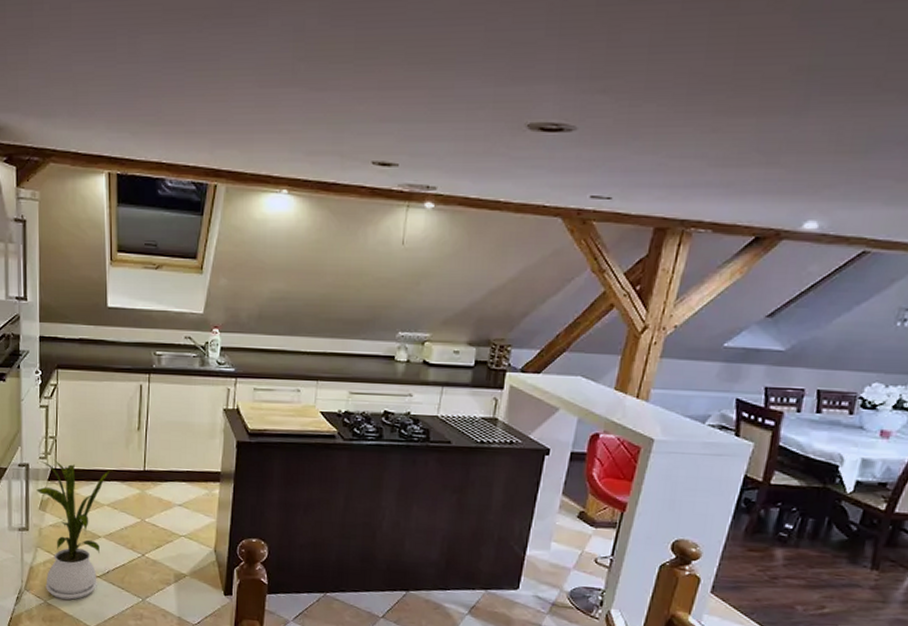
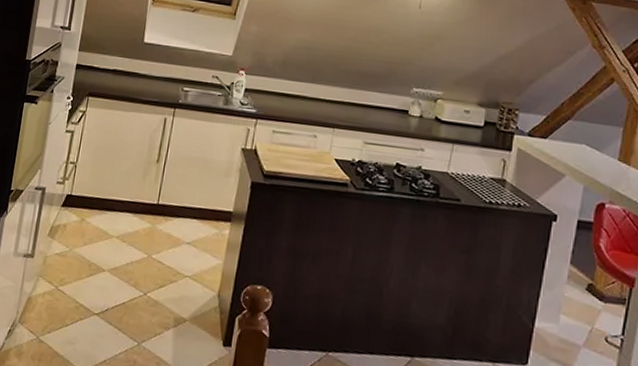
house plant: present [36,459,110,600] -> none [40,185,124,338]

